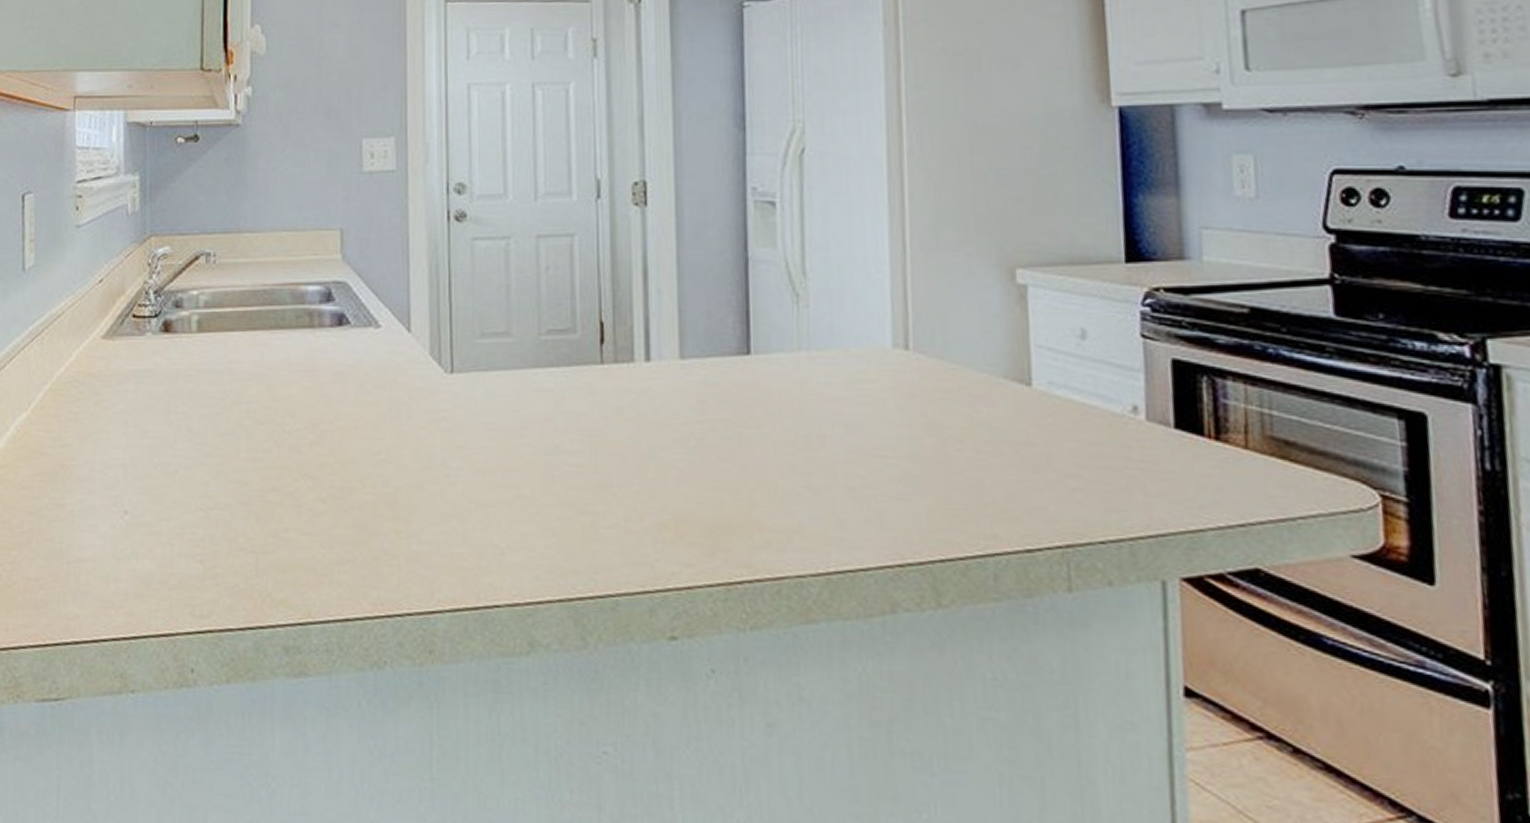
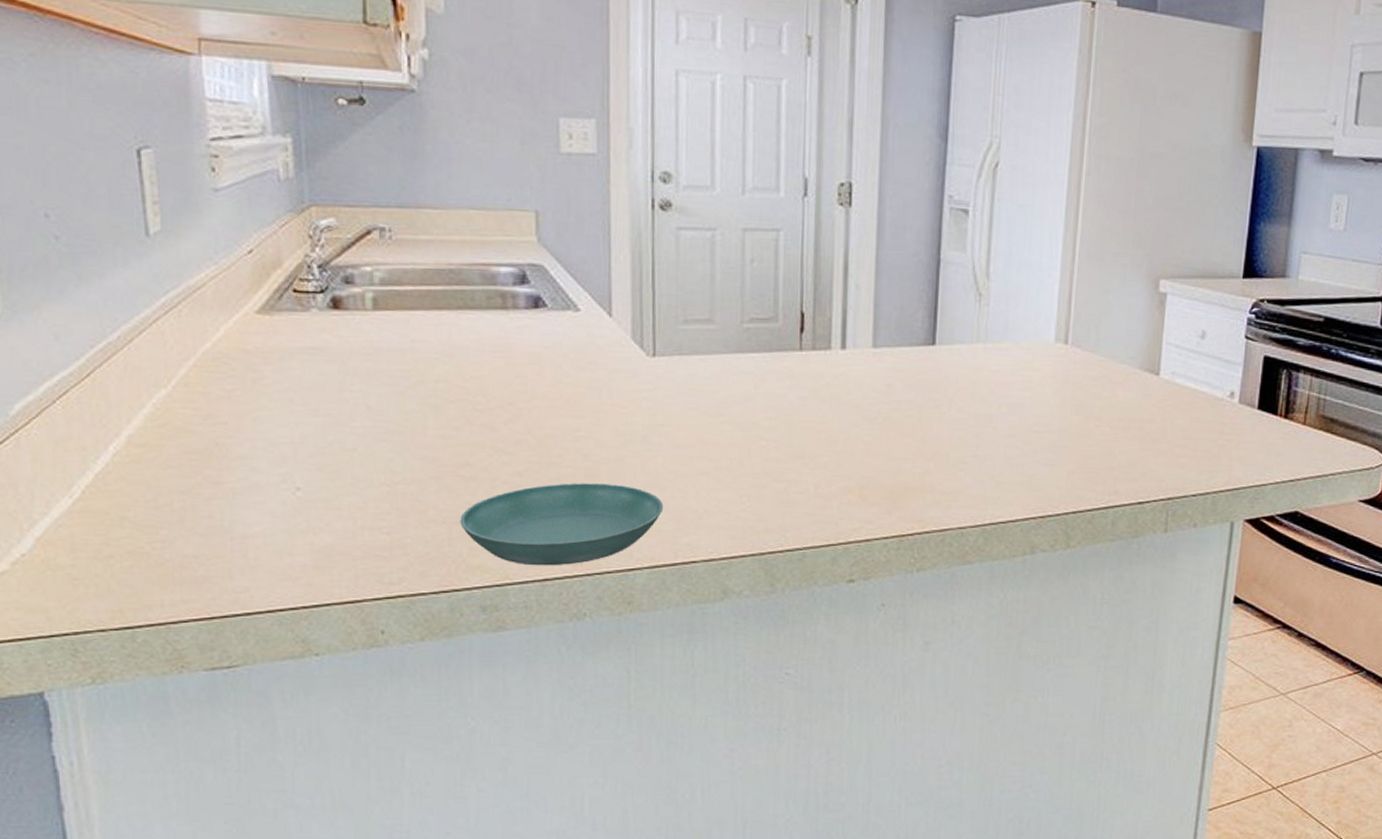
saucer: none [267,511,464,605] -> present [460,483,664,566]

